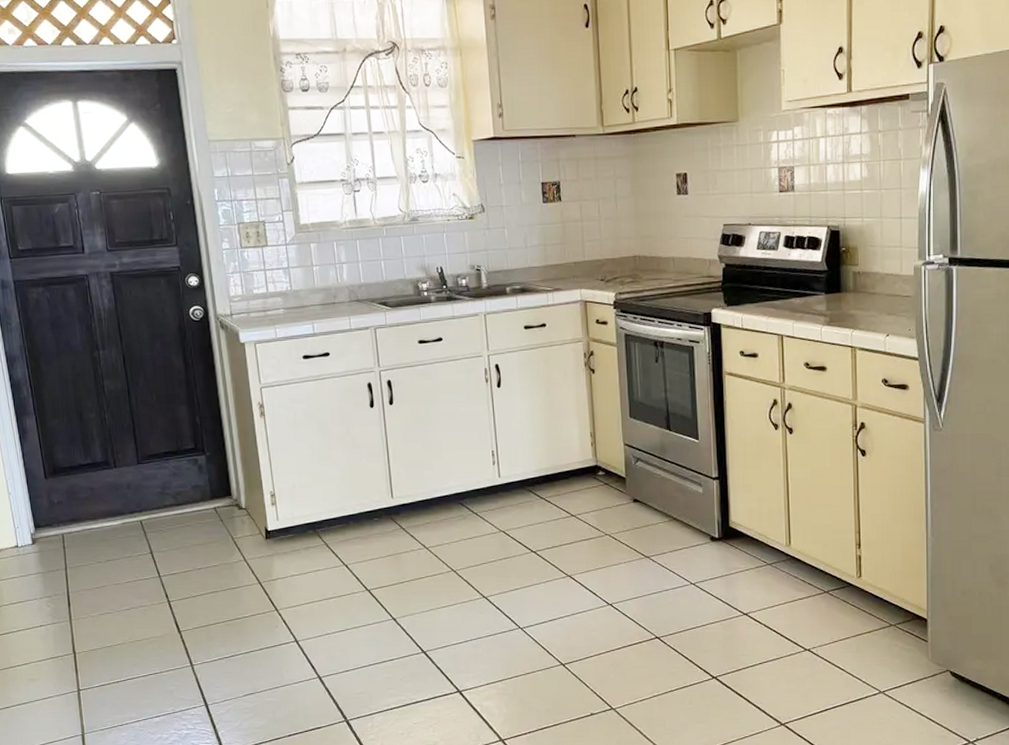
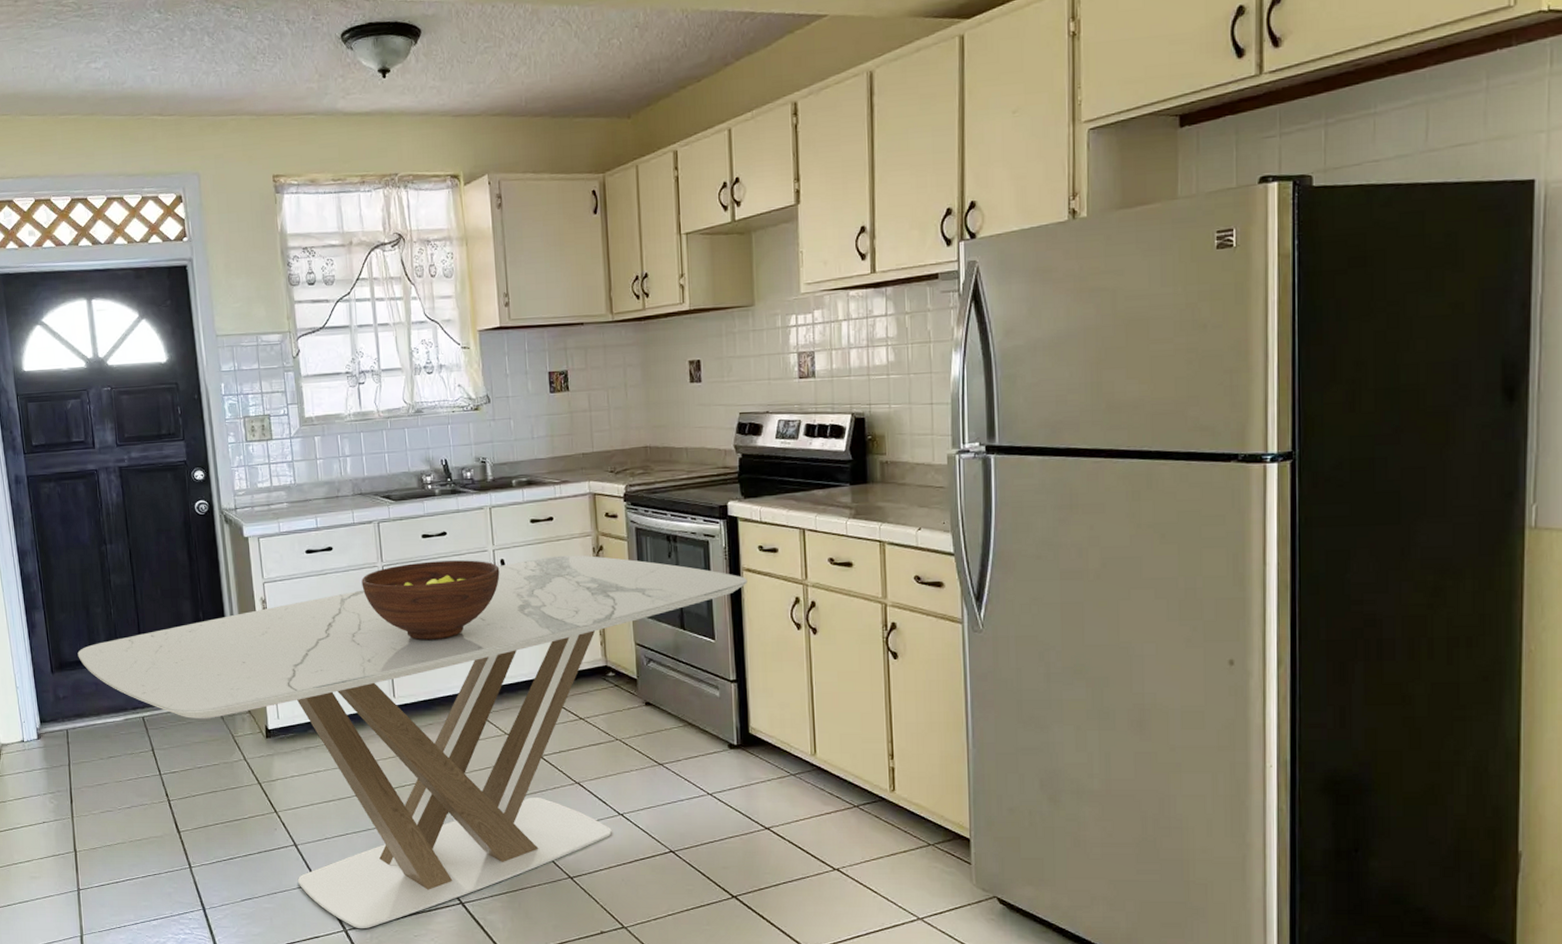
dining table: none [71,360,729,719] -> present [77,555,748,929]
fruit bowl: none [359,365,495,443] -> present [361,560,500,641]

